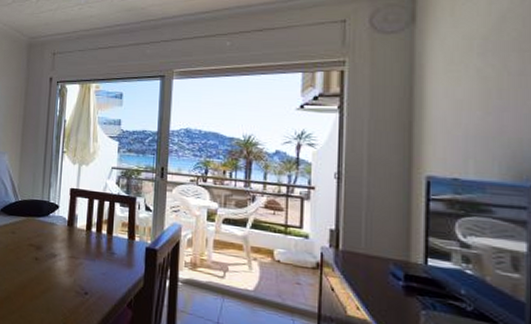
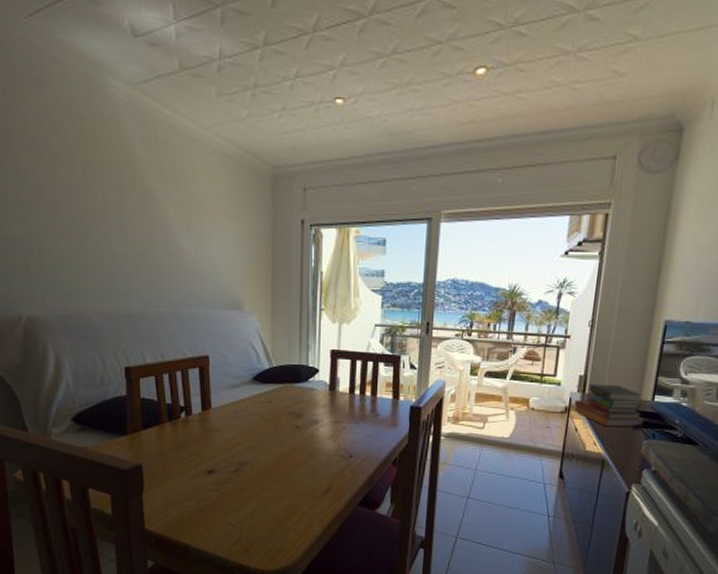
books: none [327,239,418,294] -> present [574,383,645,427]

